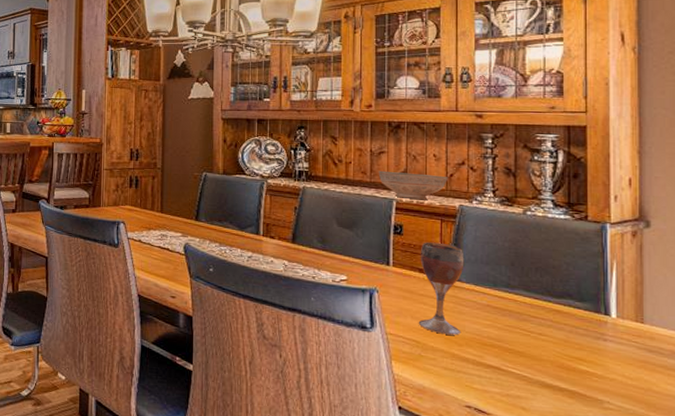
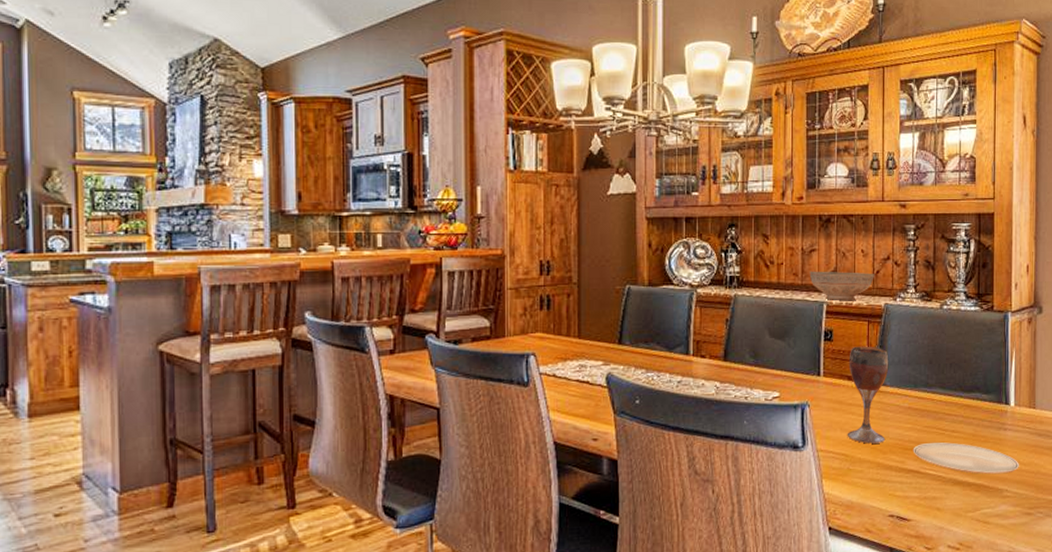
plate: none [492,341,624,386] -> present [913,442,1019,475]

